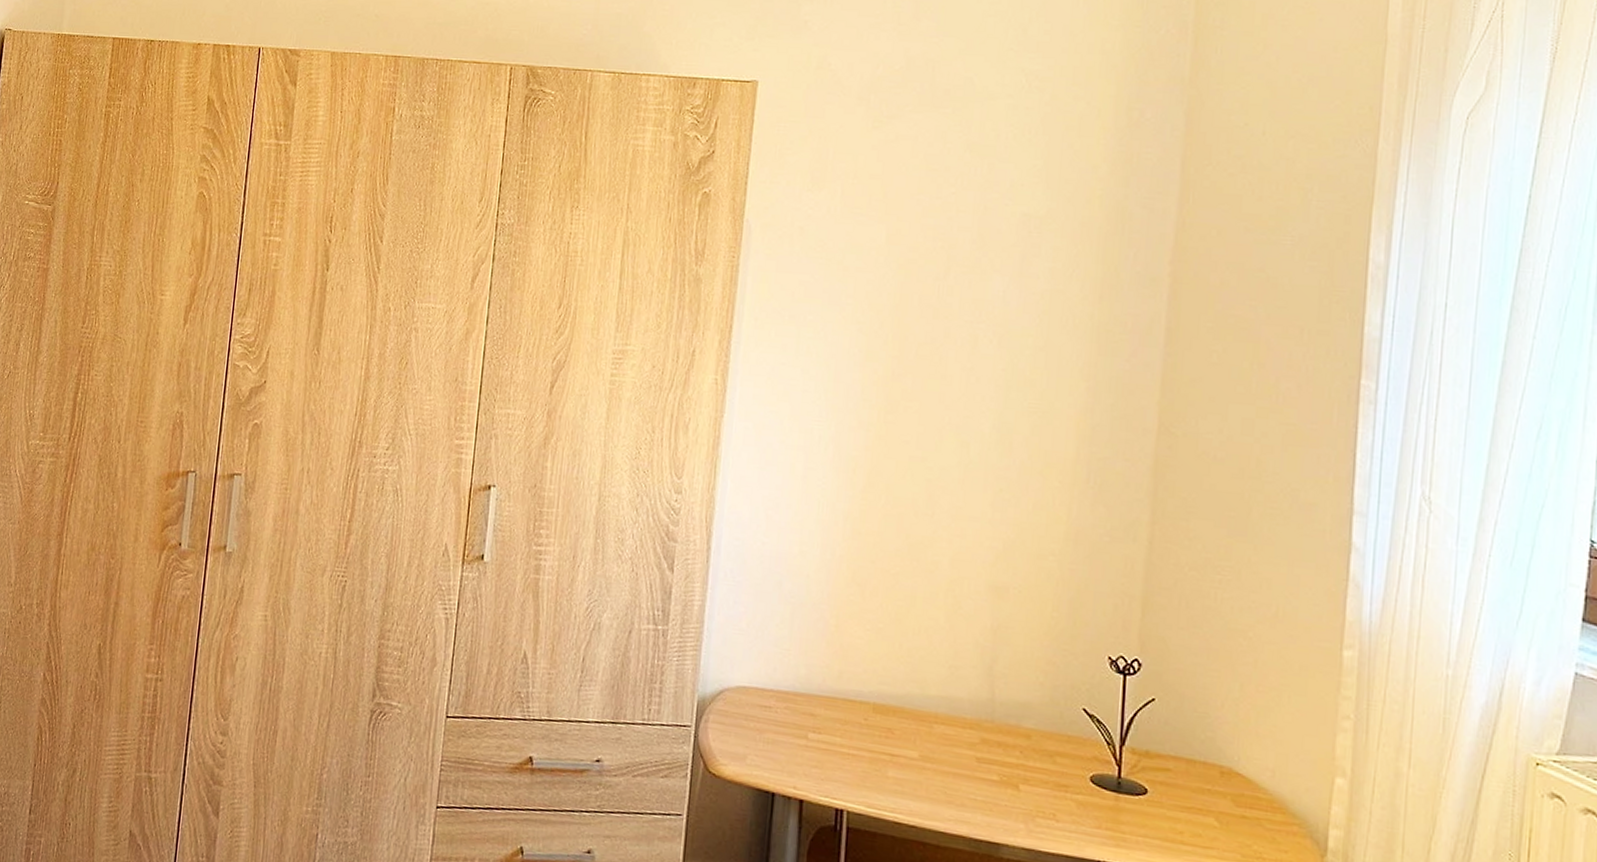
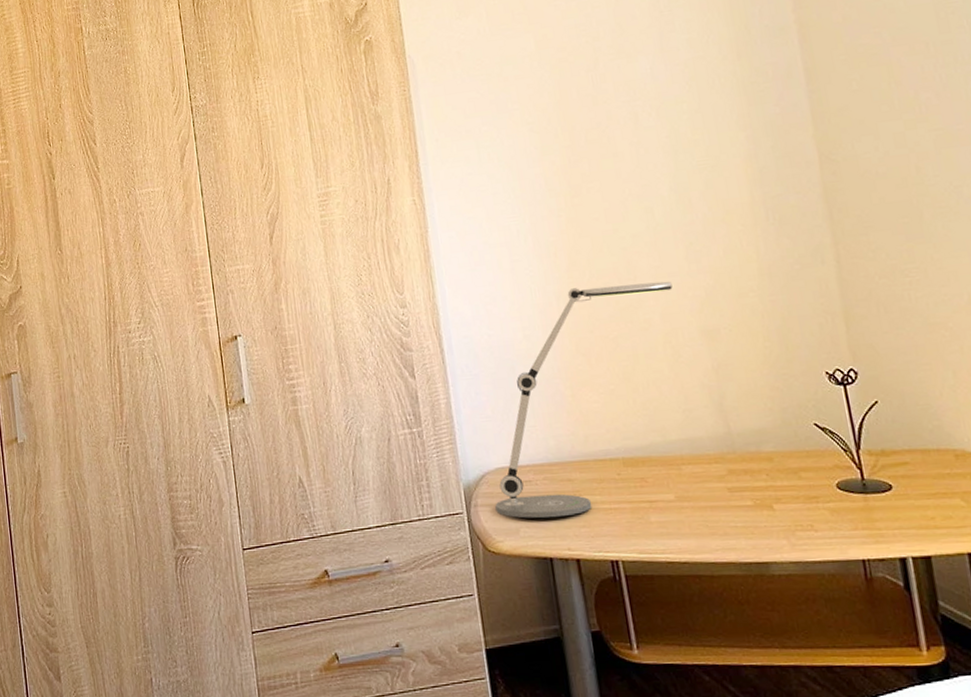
desk lamp: none [727,511,970,753] -> present [495,281,673,518]

